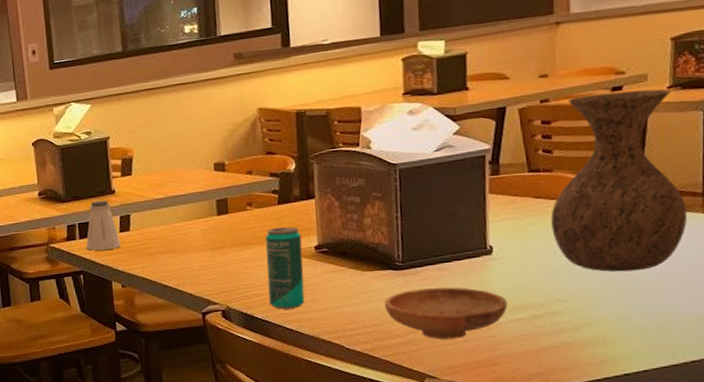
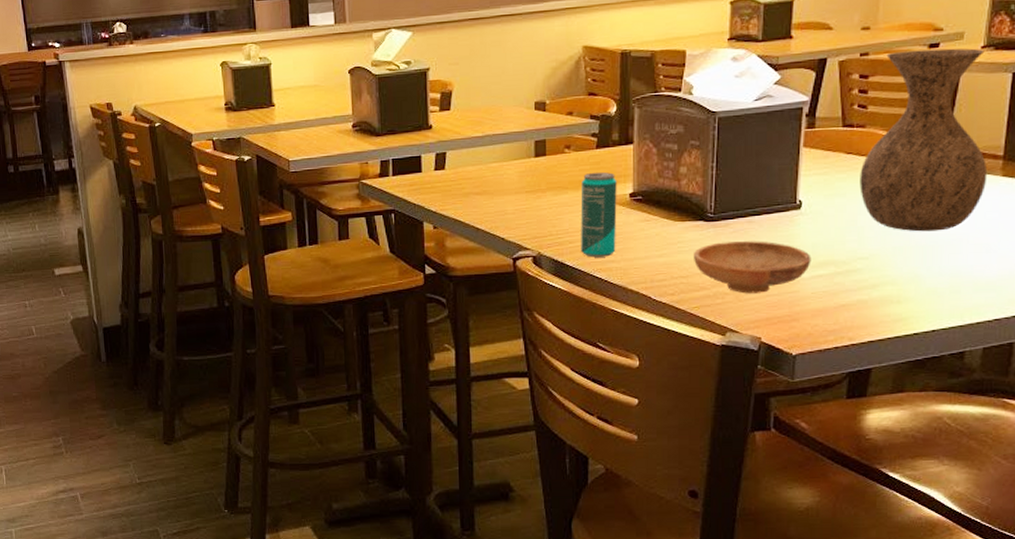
saltshaker: present [85,200,121,251] -> none [398,135,434,189]

